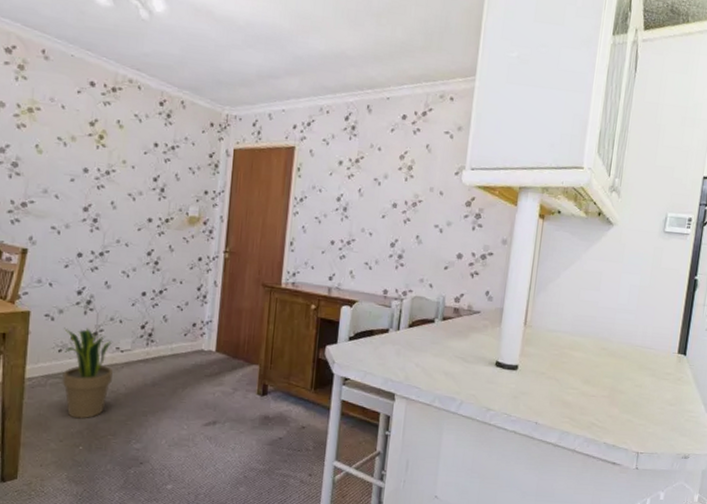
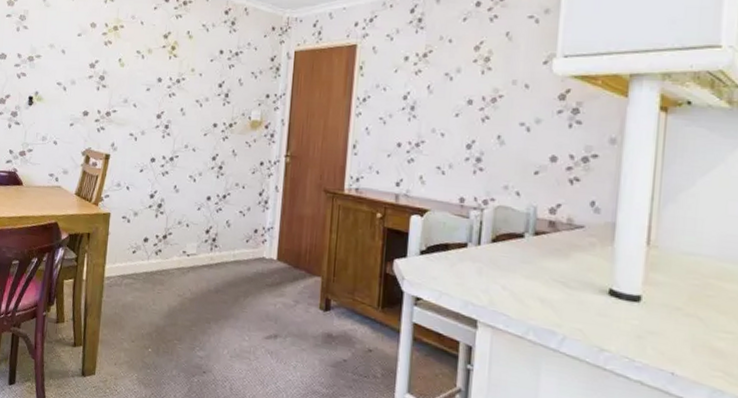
potted plant: present [62,327,113,419] -> none [135,229,180,321]

